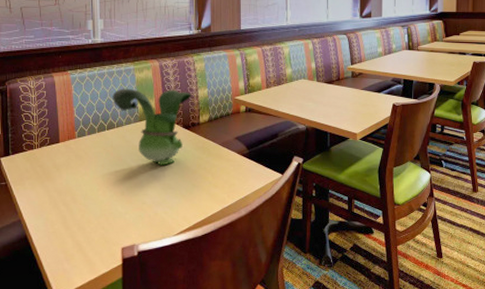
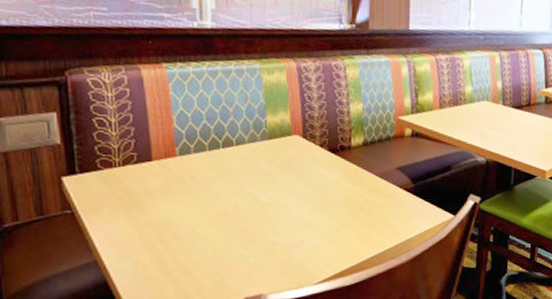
toy figurine: present [112,88,192,166] -> none [229,93,341,198]

